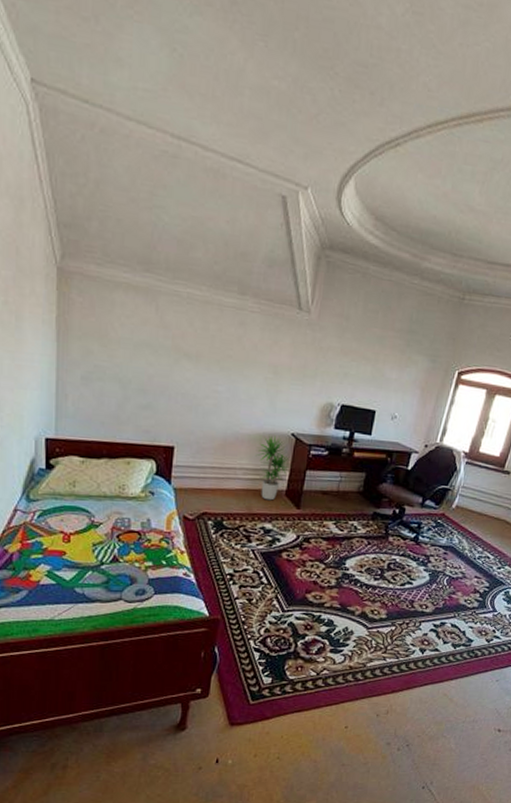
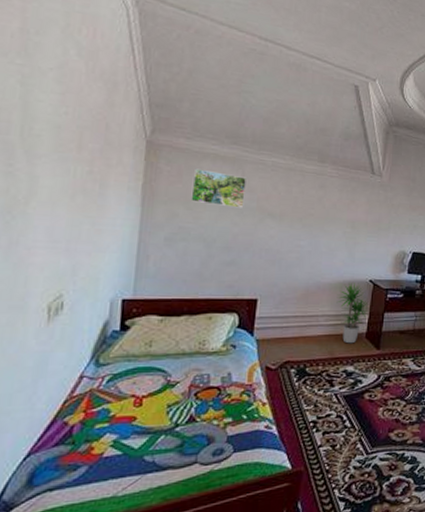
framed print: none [104,300,162,347] -> present [191,168,248,208]

